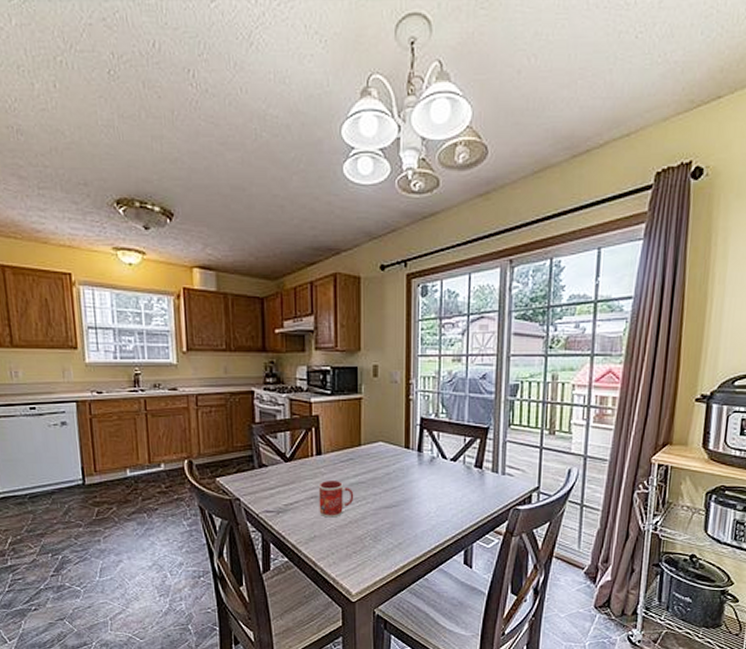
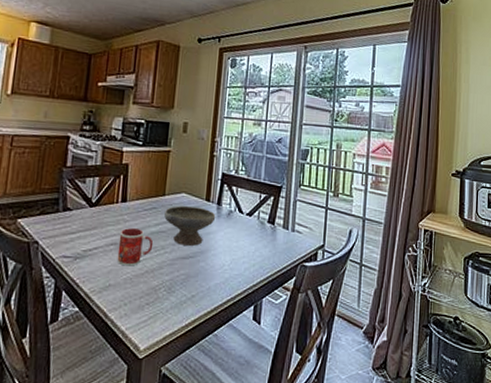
bowl: none [363,454,417,495] -> present [164,205,216,246]

